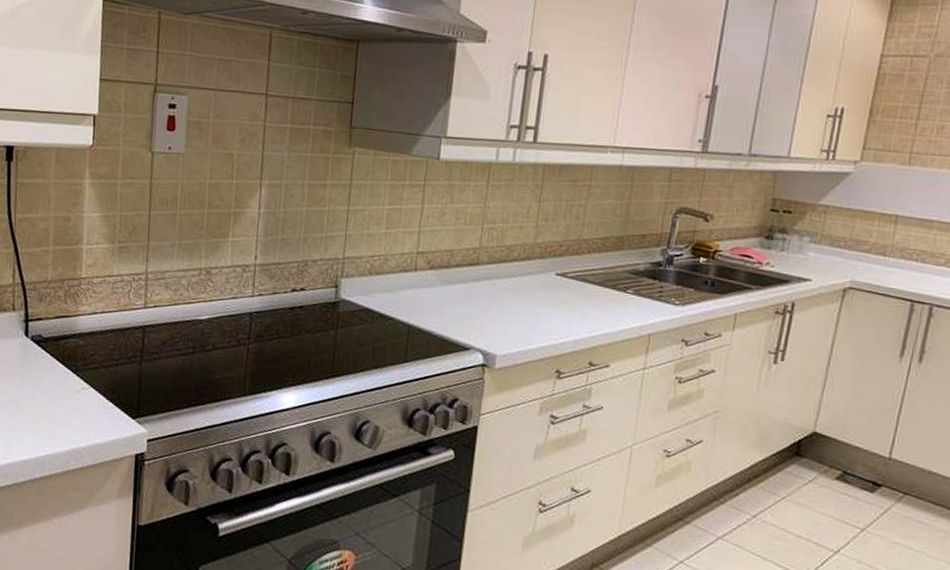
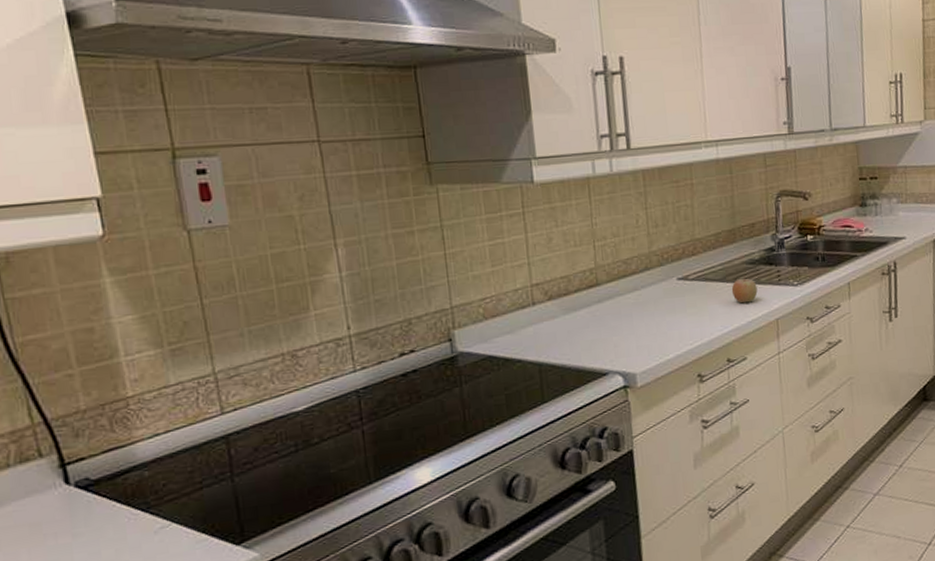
fruit: none [608,284,636,312] -> present [731,275,758,304]

